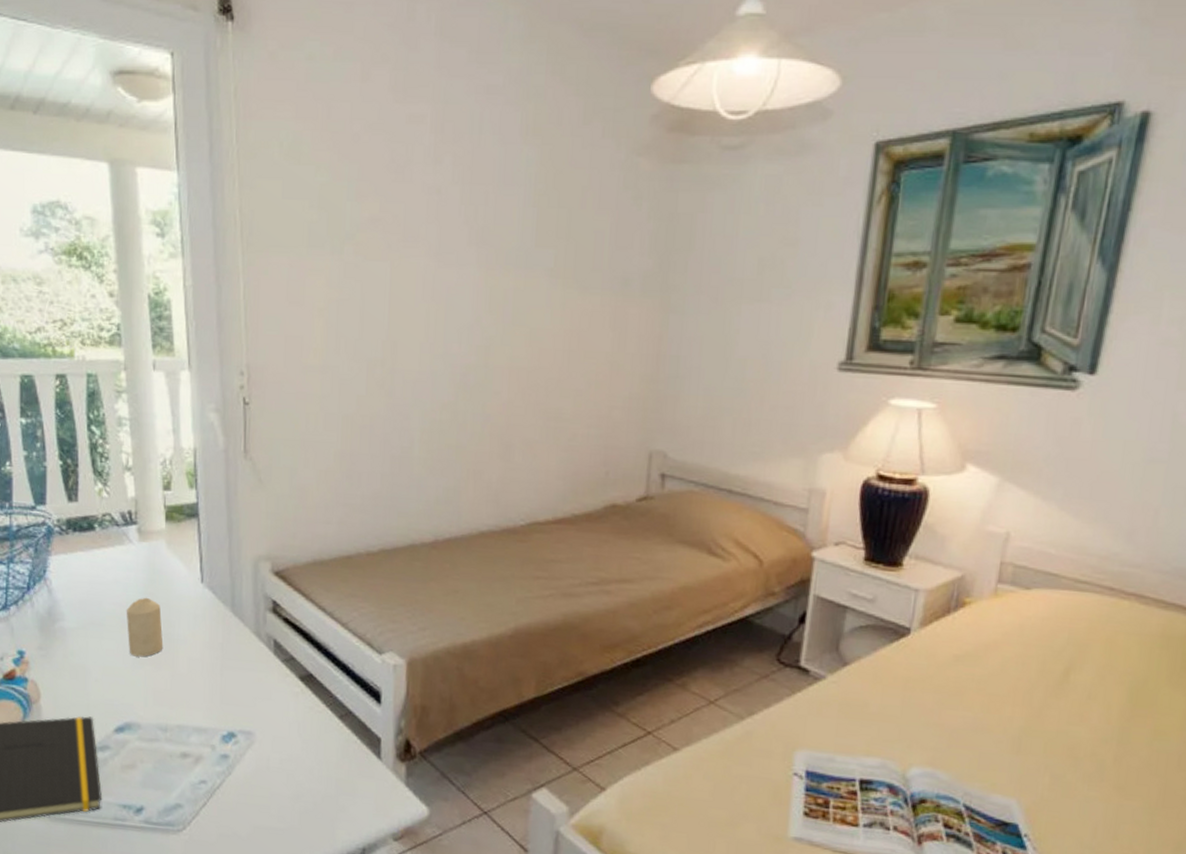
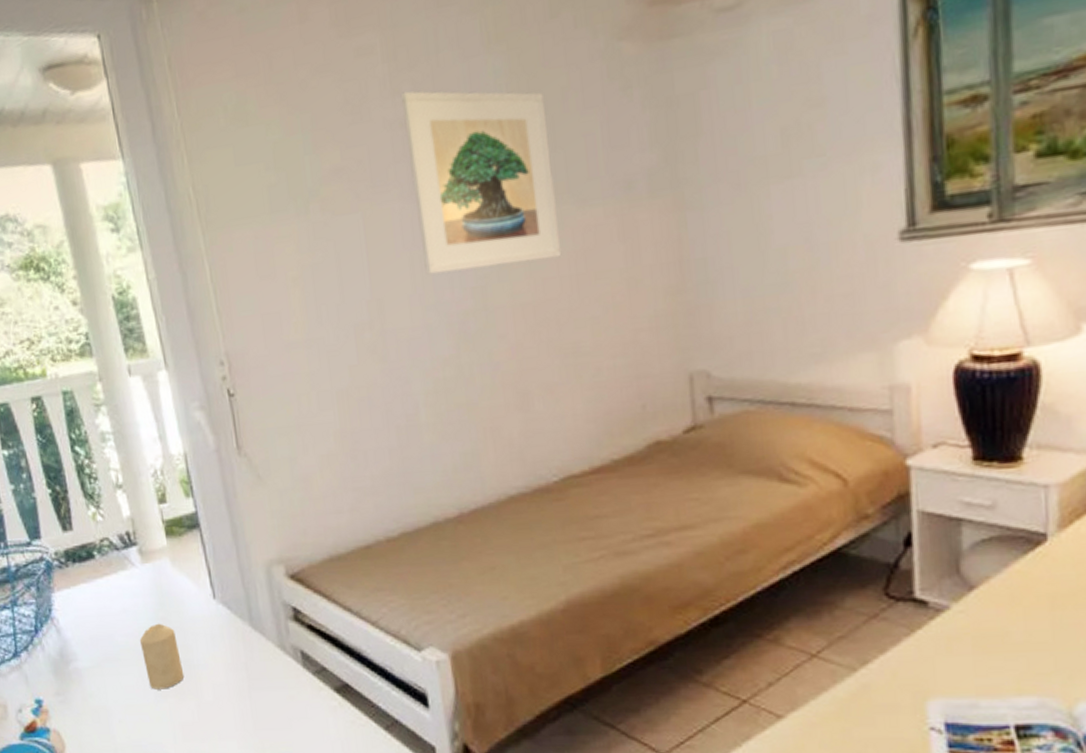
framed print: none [439,162,566,333] -> present [400,91,562,275]

